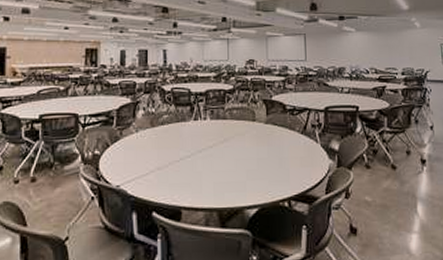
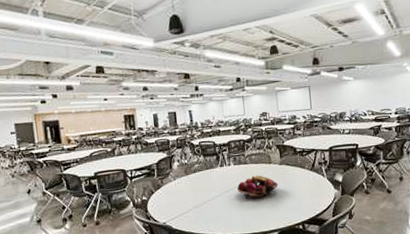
fruit basket: none [211,135,262,163] -> present [237,175,278,198]

